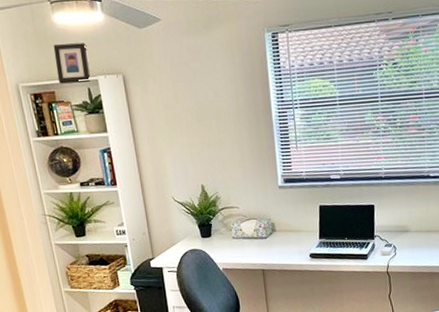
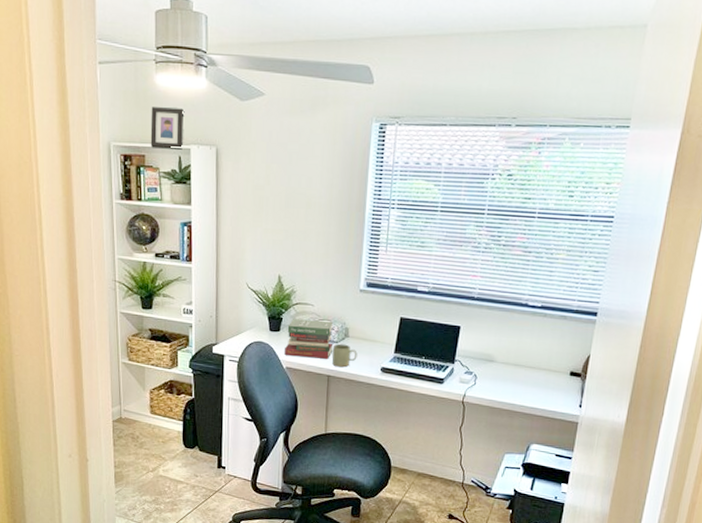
books: none [217,219,264,258] -> present [284,319,334,359]
mug: none [262,238,287,261] -> present [331,343,358,368]

